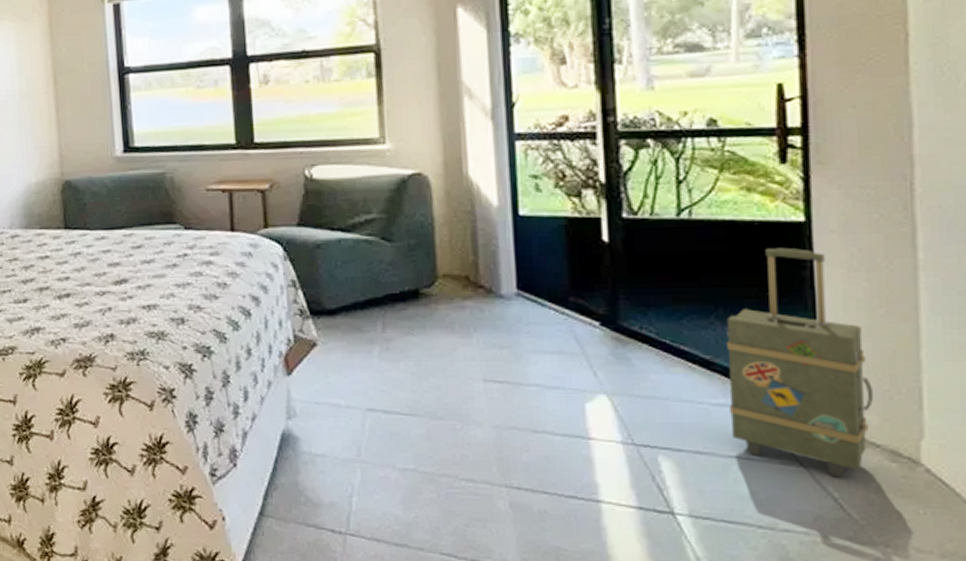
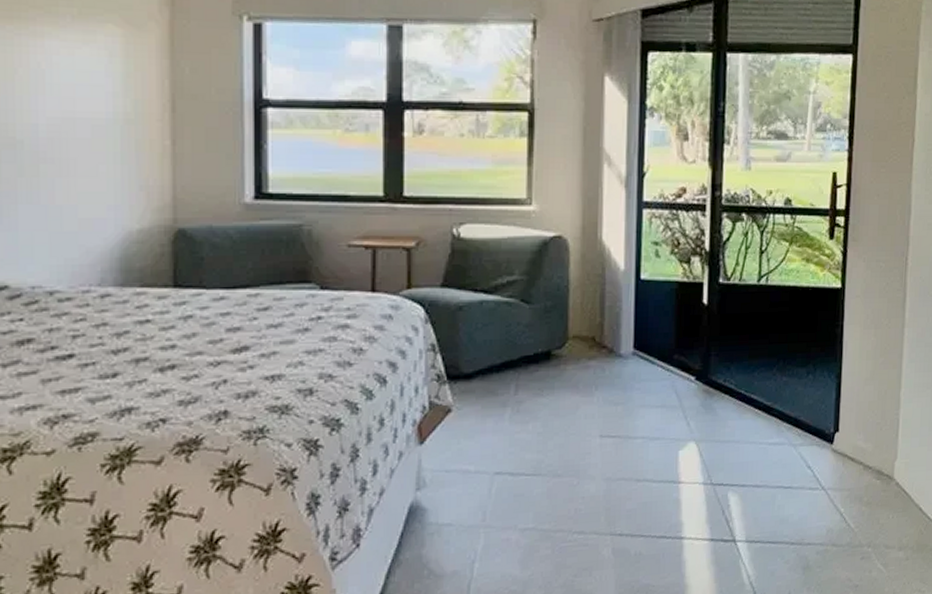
suitcase: present [726,247,874,479] -> none [780,309,871,497]

